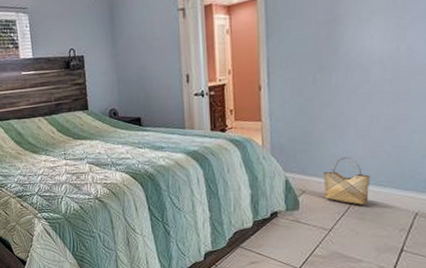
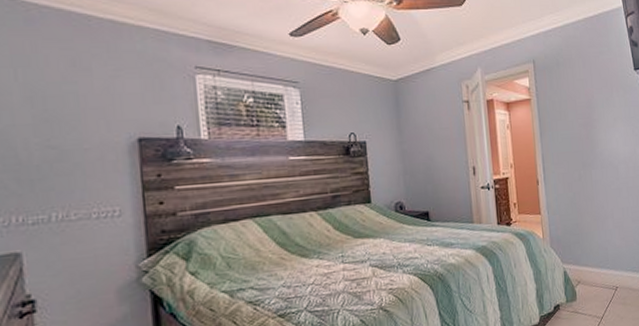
woven basket: present [323,156,371,205] -> none [592,246,627,291]

